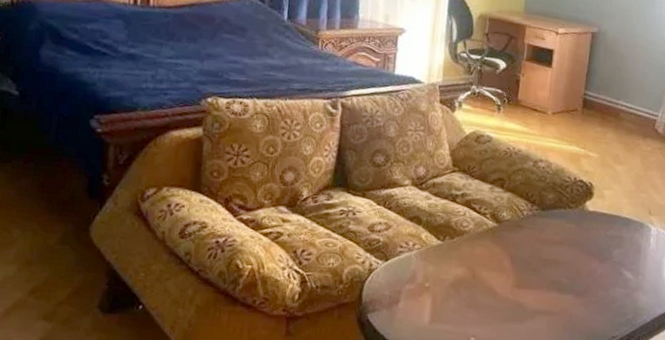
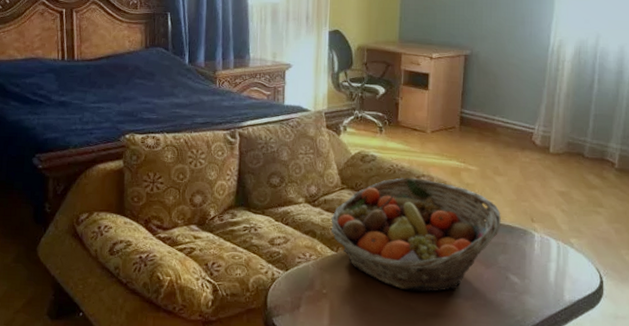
fruit basket: none [437,162,619,287] -> present [330,178,501,292]

